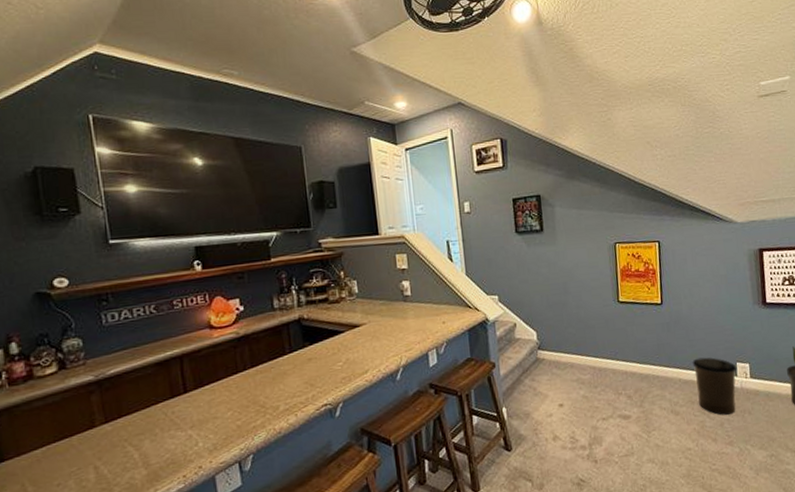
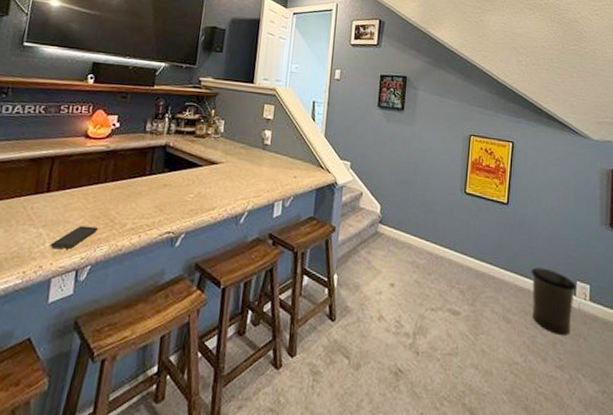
mobile phone: none [203,416,251,446] -> present [49,225,99,249]

